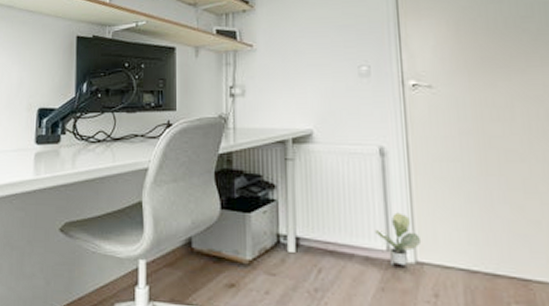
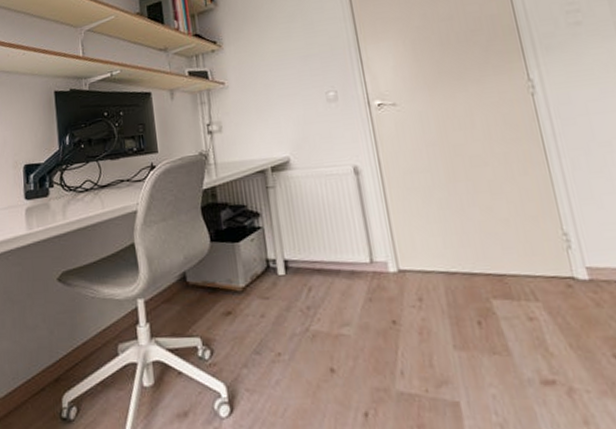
potted plant: present [375,212,422,266] -> none [358,225,402,276]

